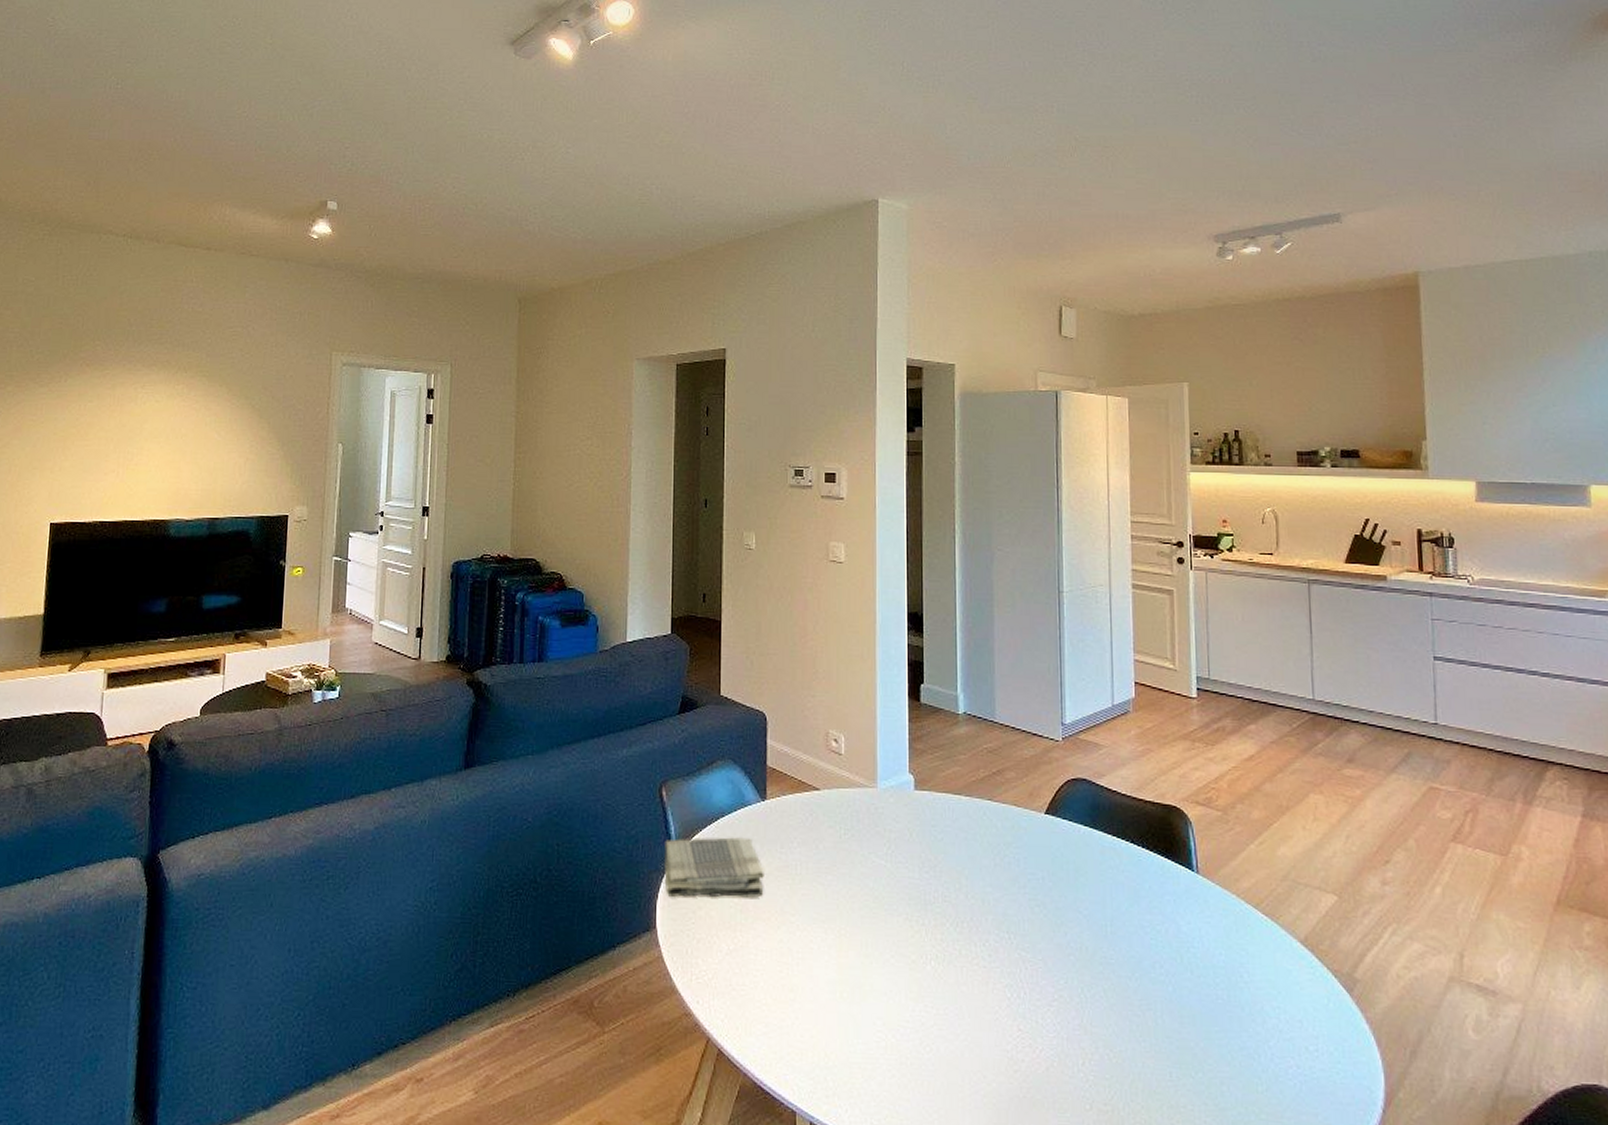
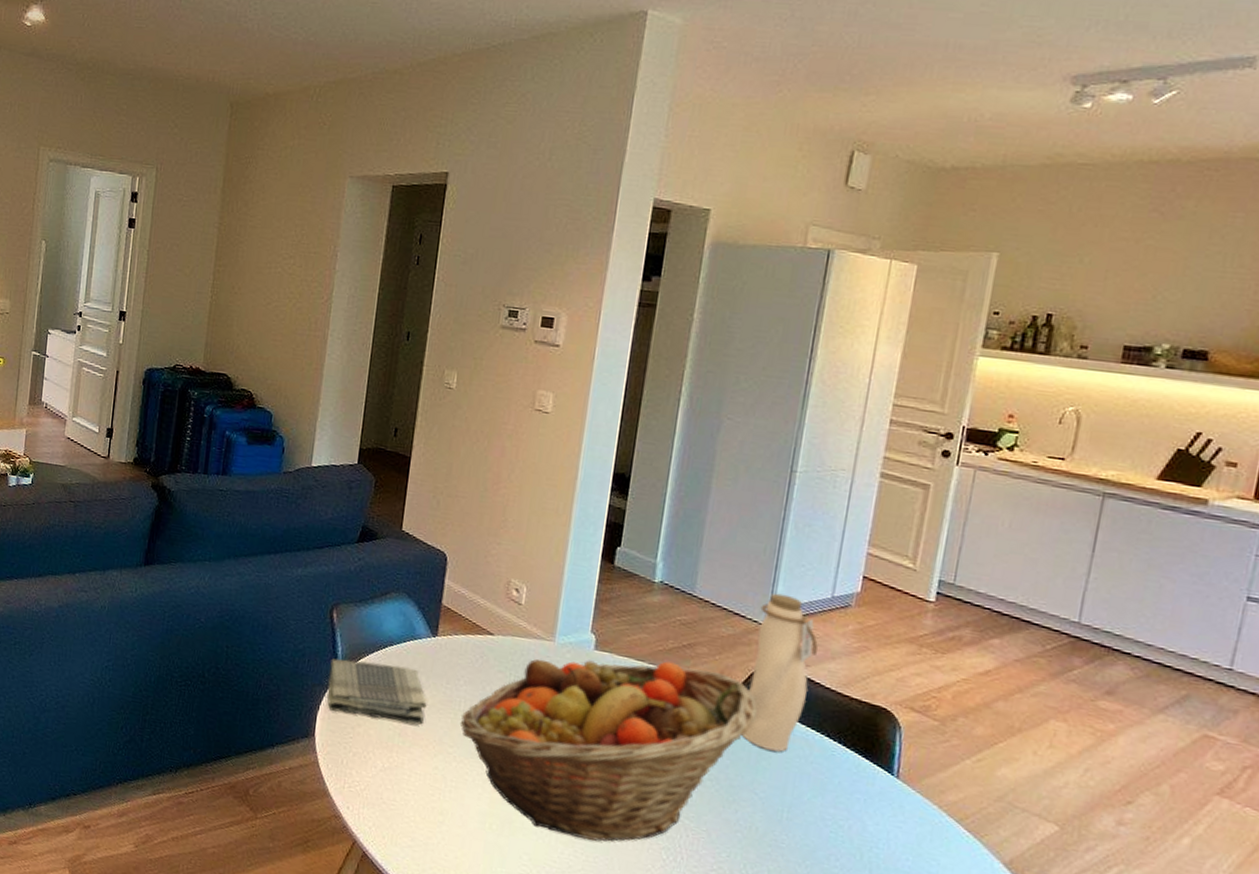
fruit basket: none [798,791,1067,992] -> present [459,659,757,842]
water bottle: none [1054,709,1109,865] -> present [741,593,818,752]

